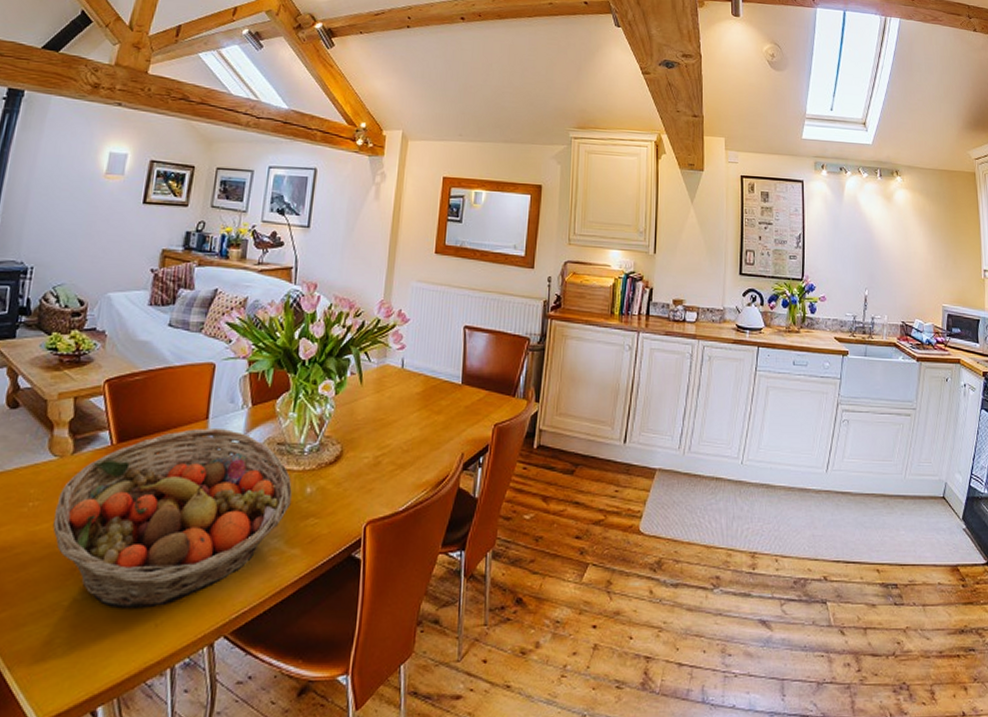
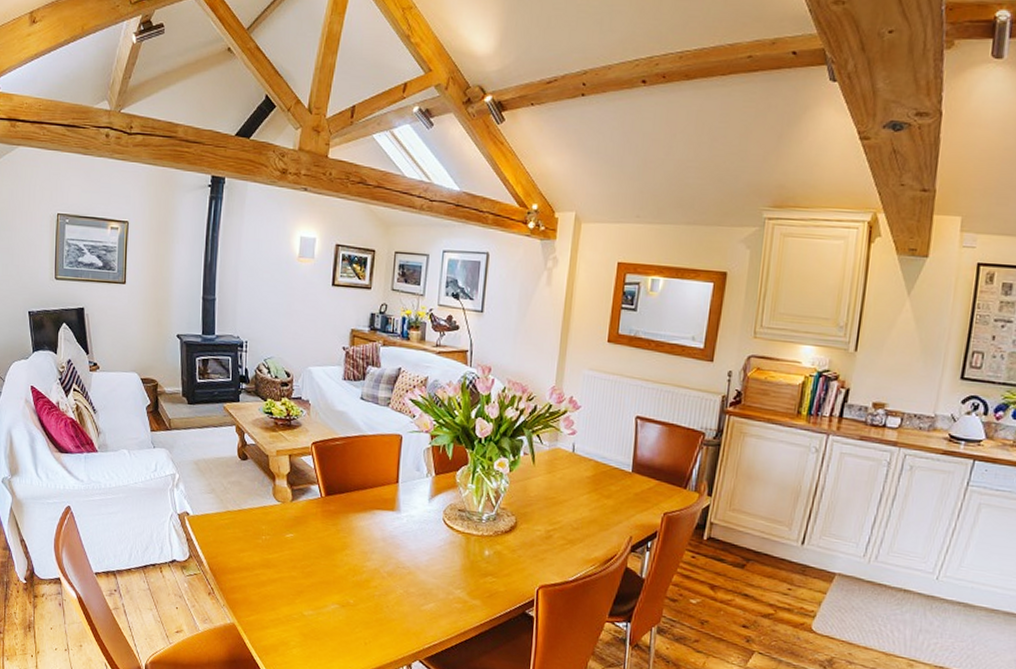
fruit basket: present [53,427,292,609] -> none [282,490,472,630]

